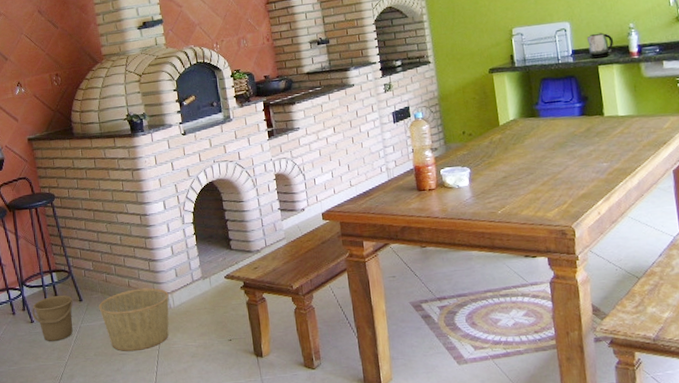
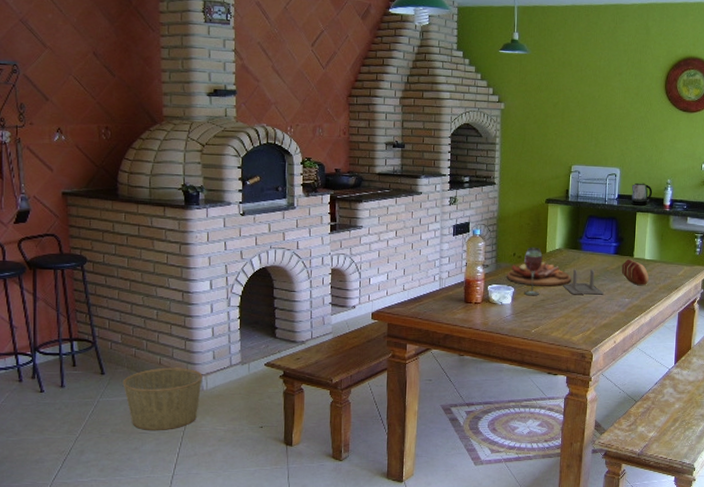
bucket: present [32,295,73,341] -> none [43,365,93,414]
food platter: none [459,136,535,164] -> present [507,262,572,287]
wineglass: none [475,121,500,175] -> present [524,247,543,296]
napkin holder: none [525,136,575,166] -> present [563,269,604,295]
bread loaf: none [591,118,629,146] -> present [621,259,650,285]

